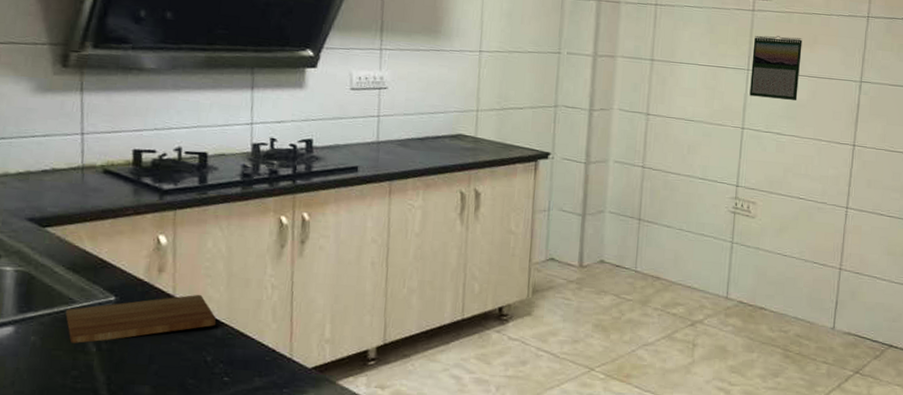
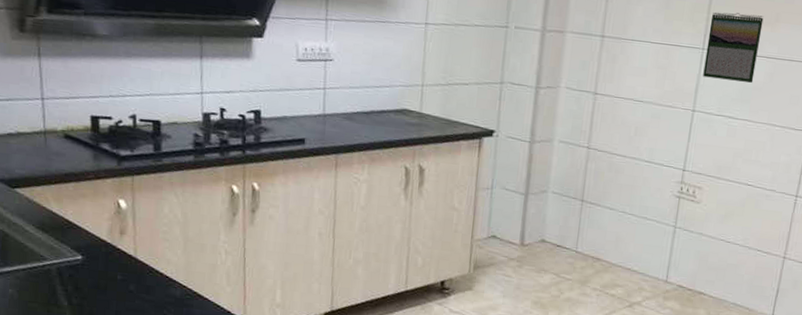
cutting board: present [66,294,217,343] -> none [38,256,176,297]

